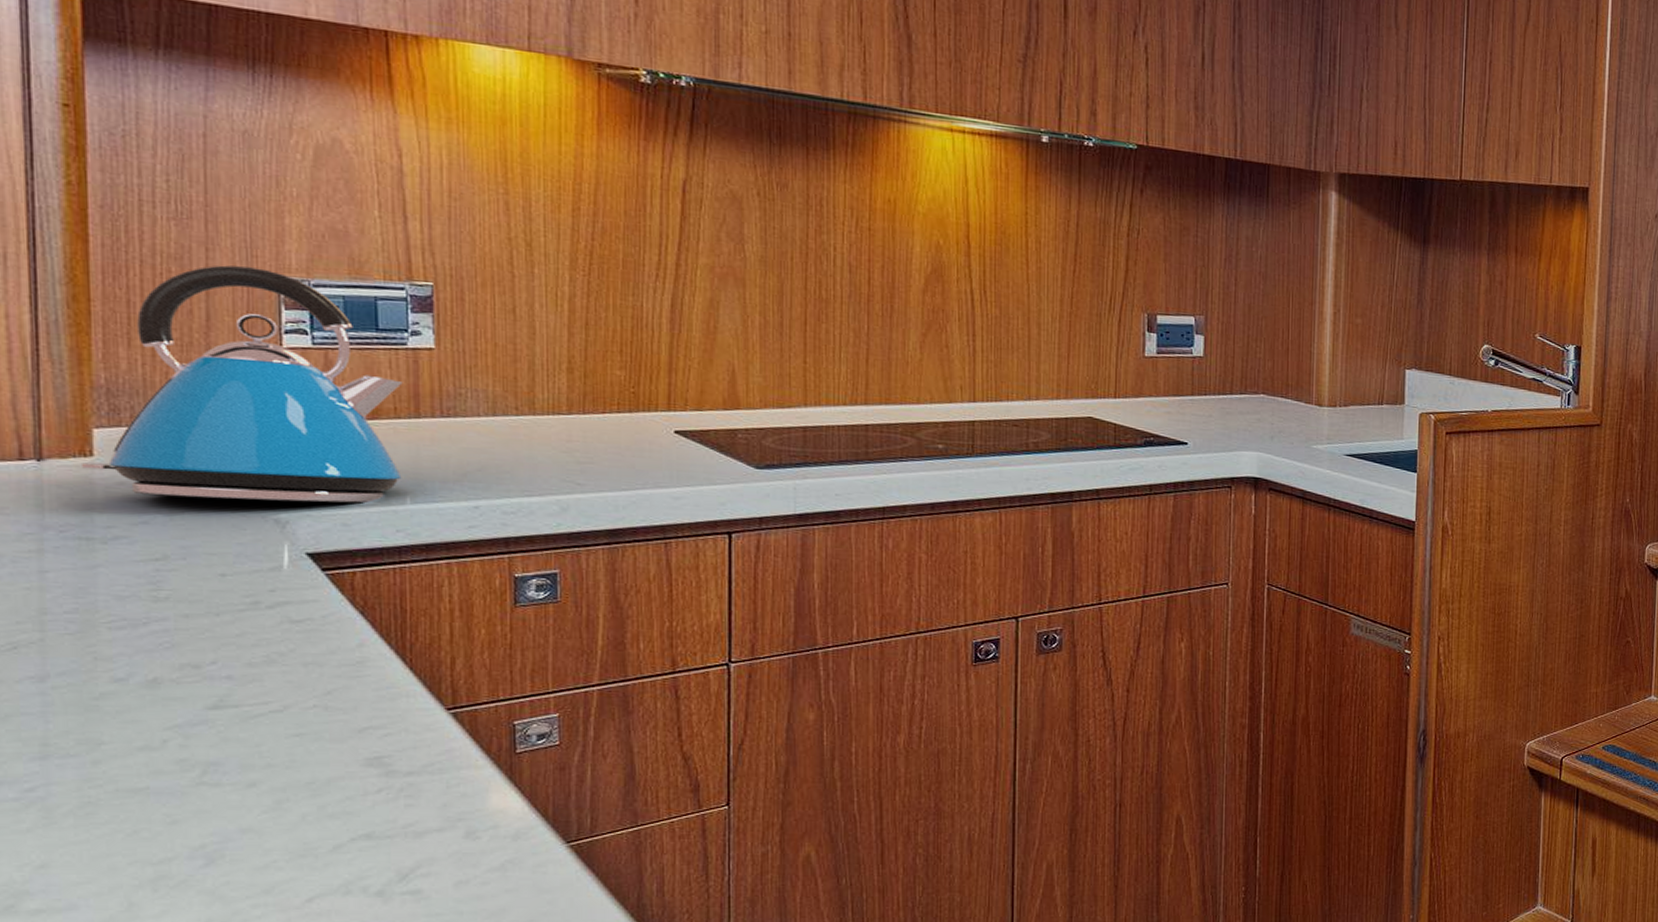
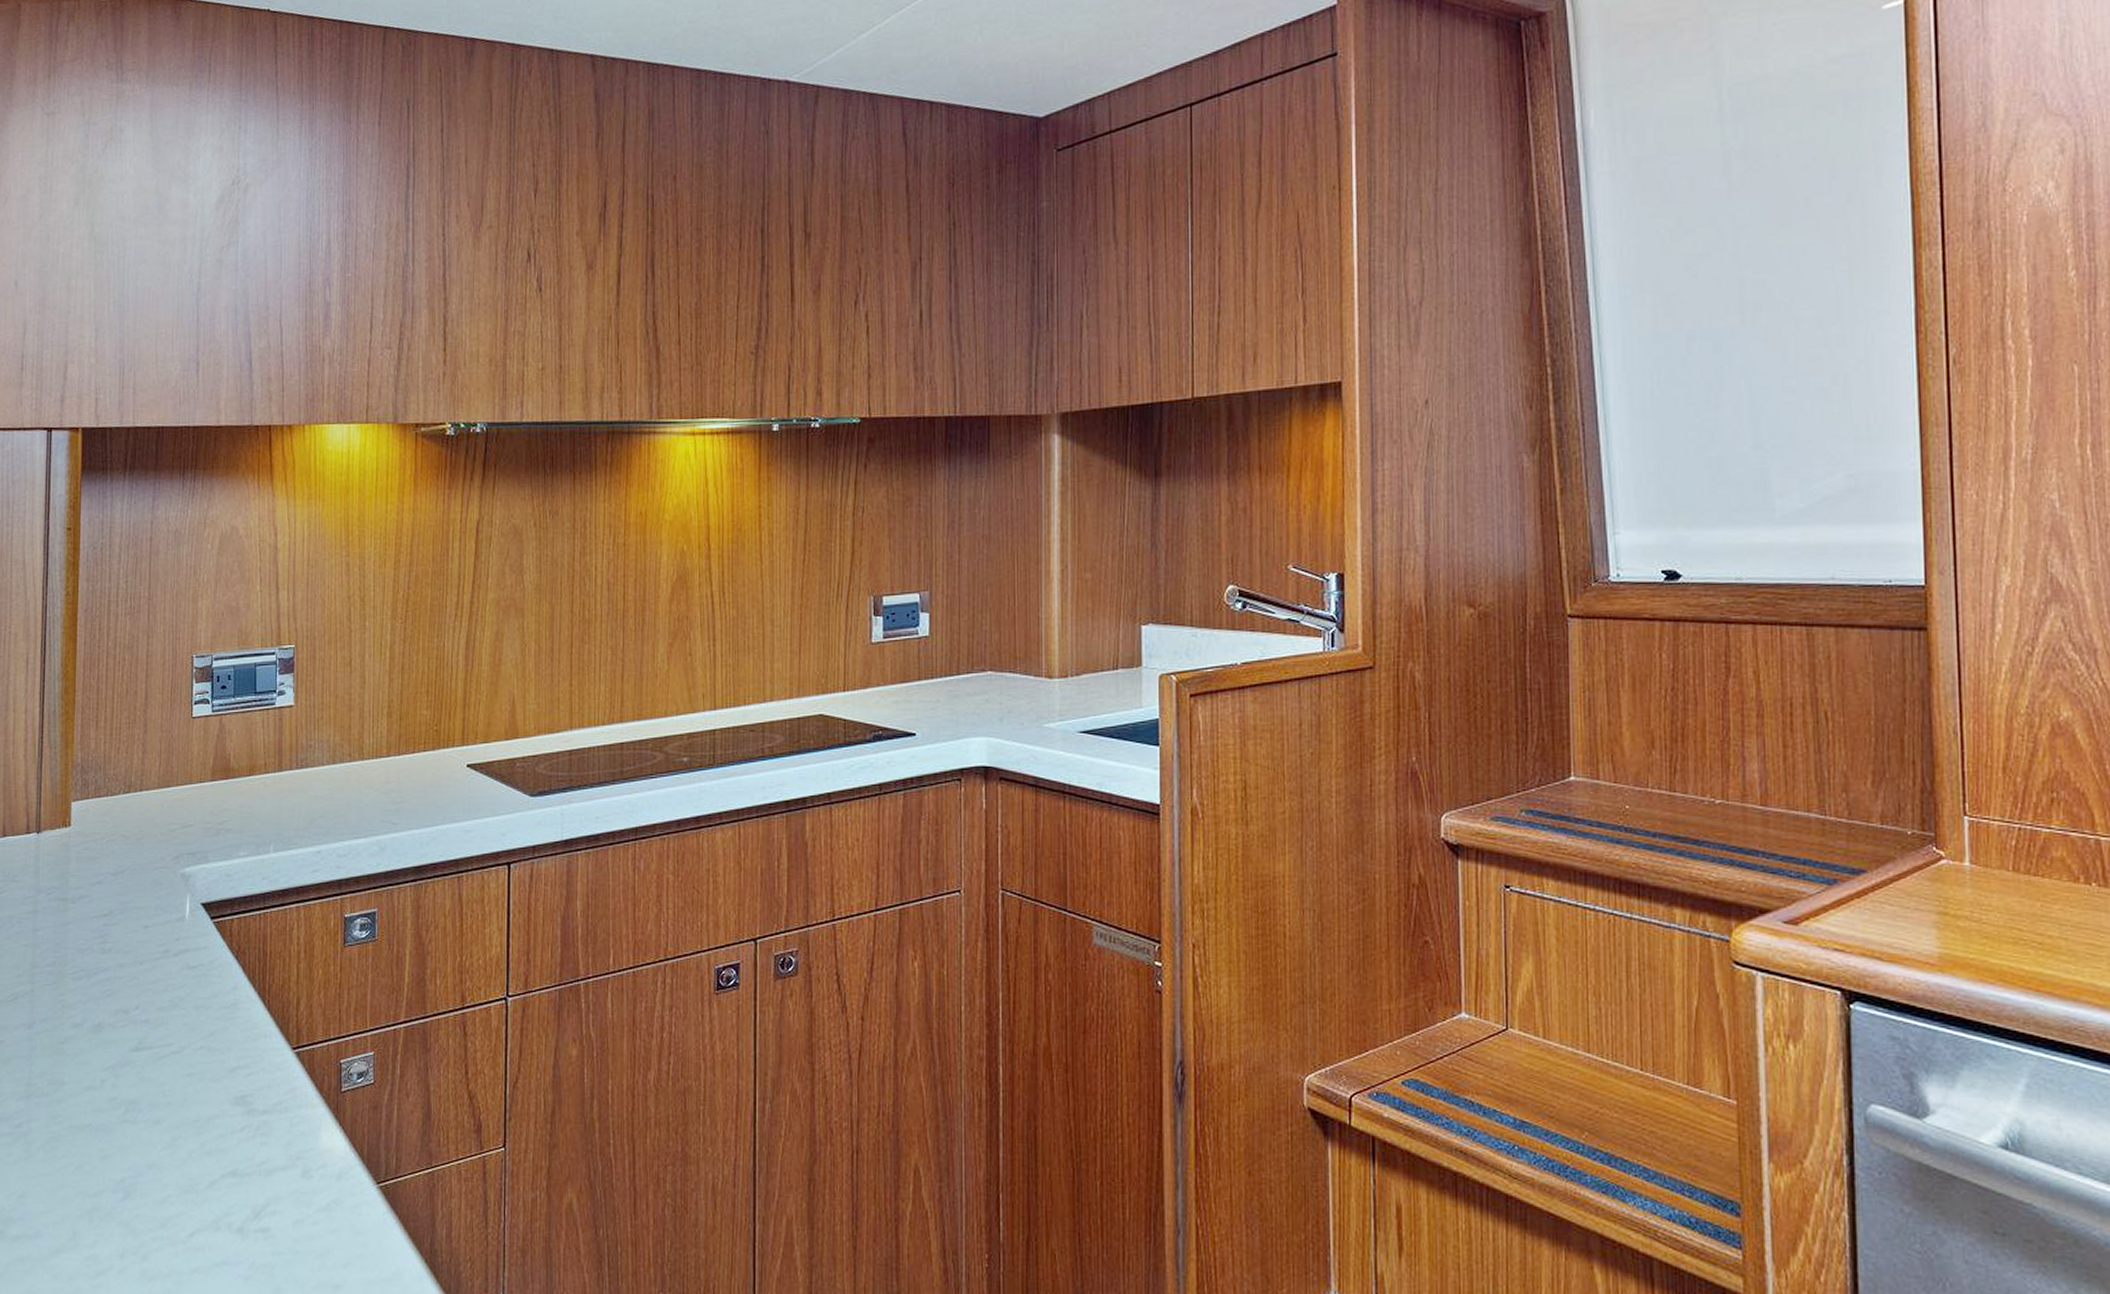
kettle: present [82,265,403,504] -> none [64,648,271,858]

